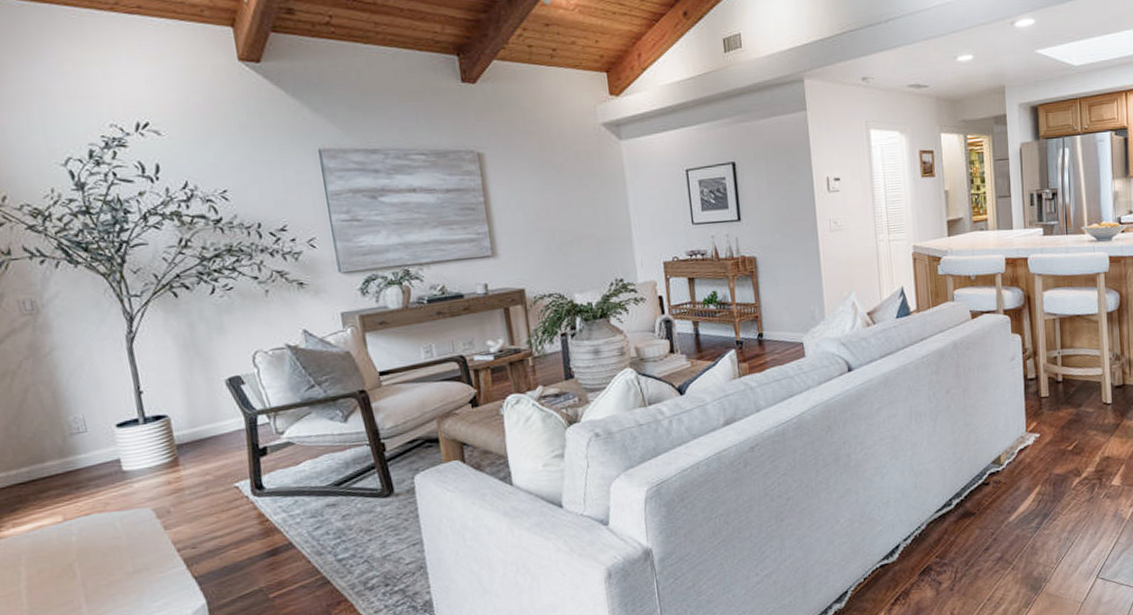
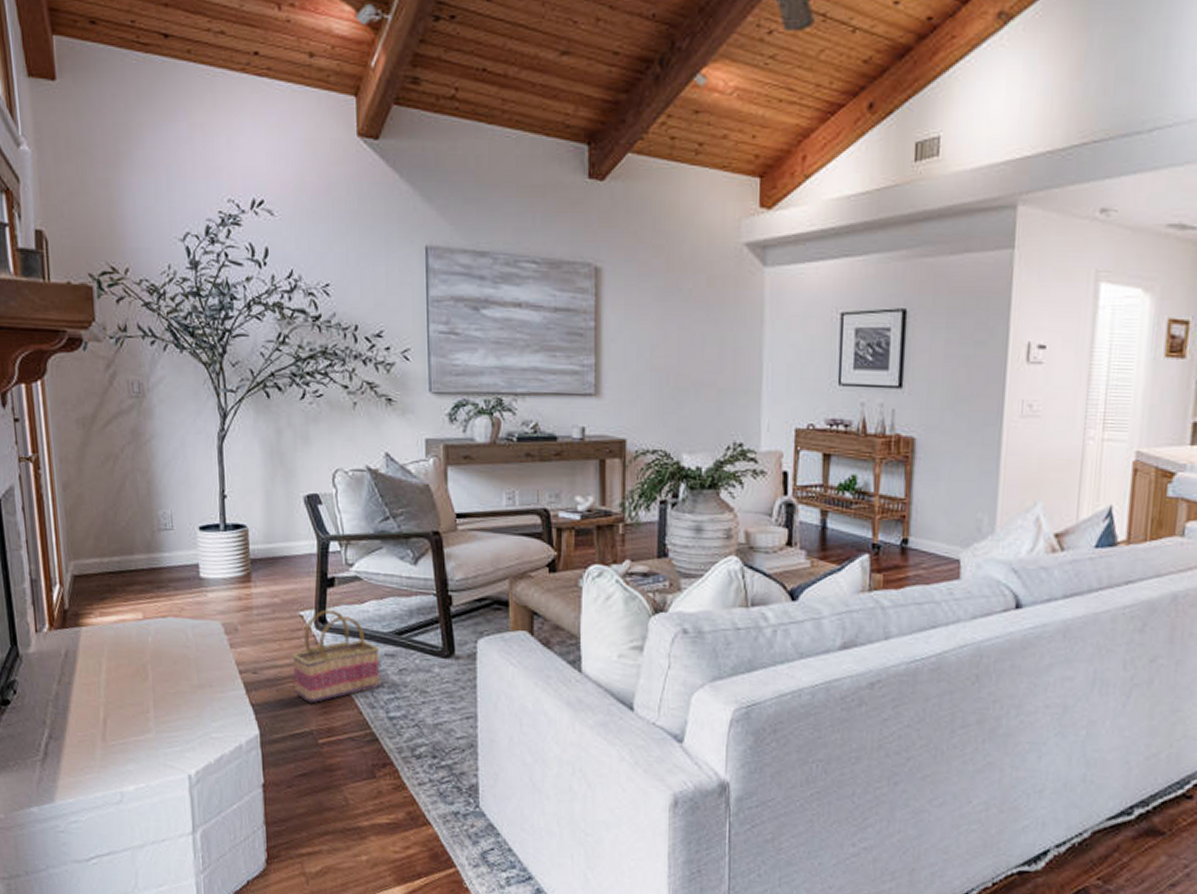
basket: none [231,475,326,564] -> present [292,609,381,704]

